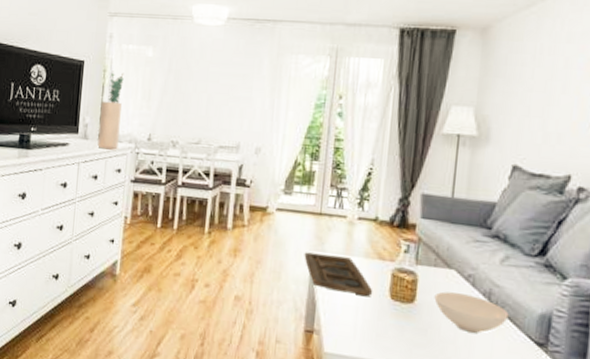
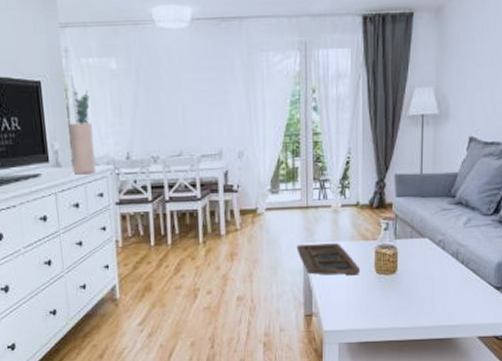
bowl: present [434,291,509,333] -> none [412,257,473,289]

